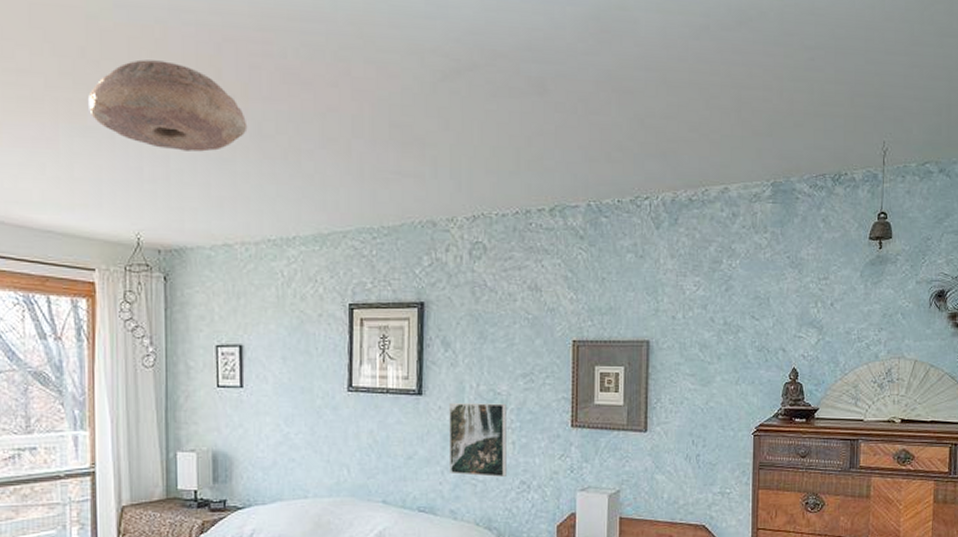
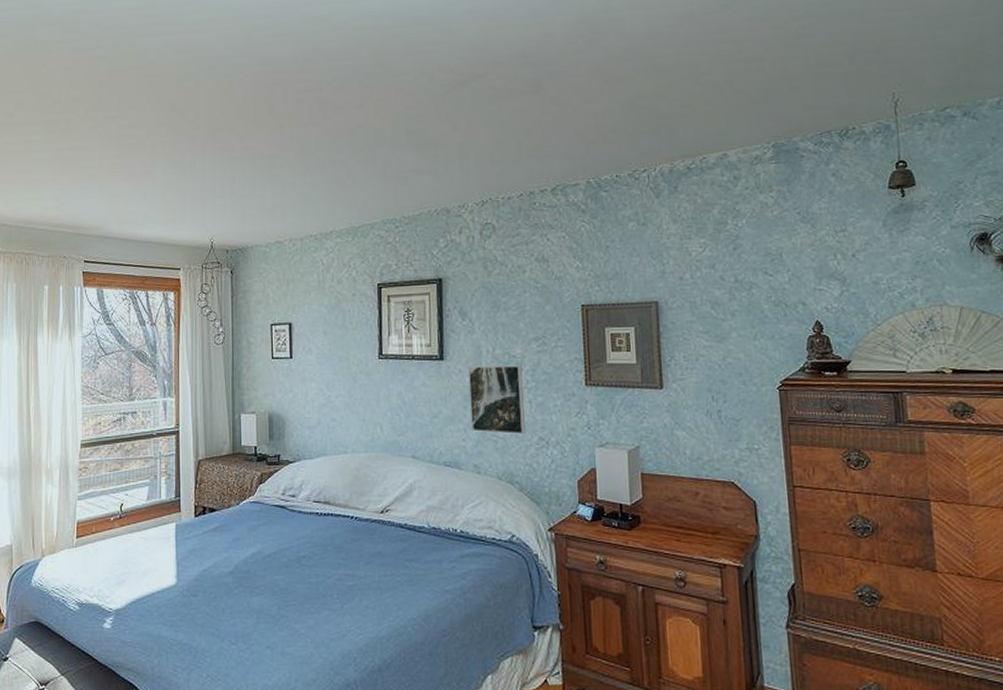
ceiling light: present [88,59,248,152] -> none [177,105,293,172]

